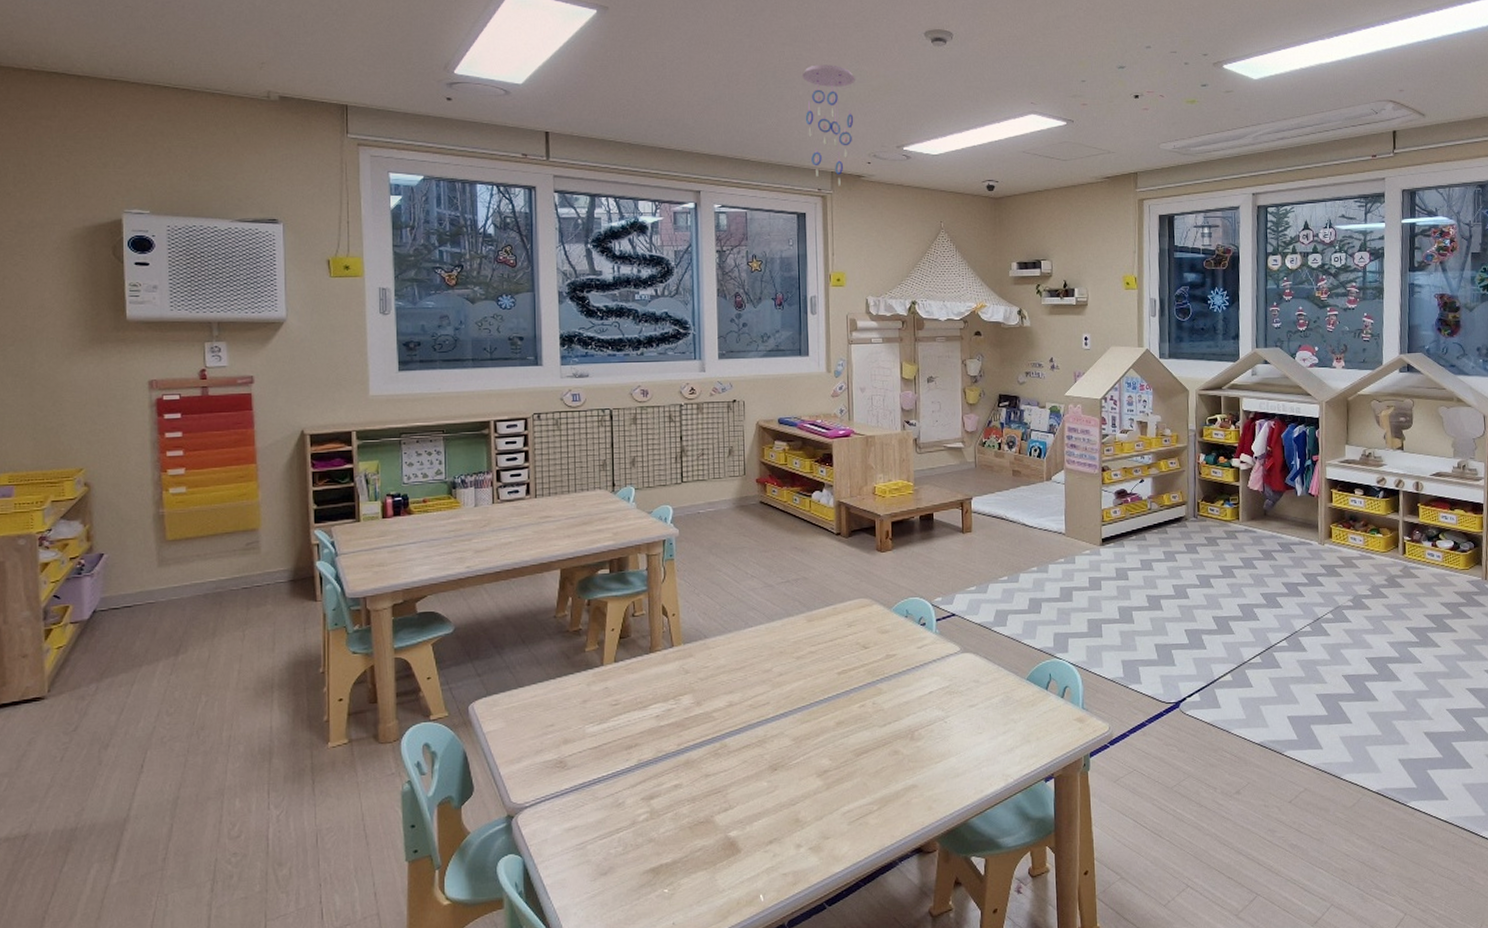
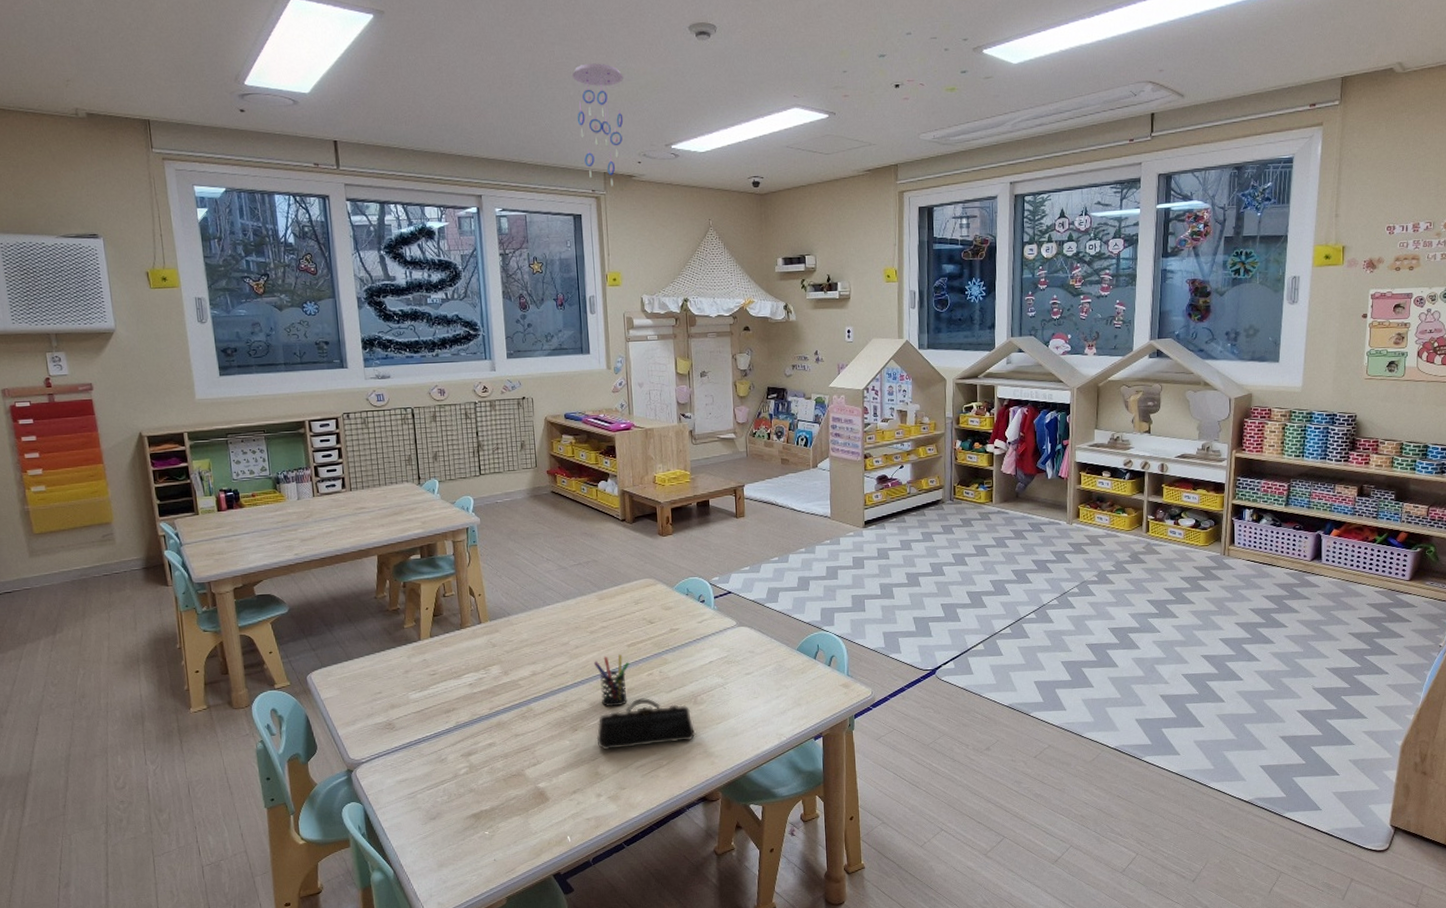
pen holder: none [798,683,839,743] -> present [593,655,630,707]
pencil case: none [798,733,912,793] -> present [596,698,696,750]

